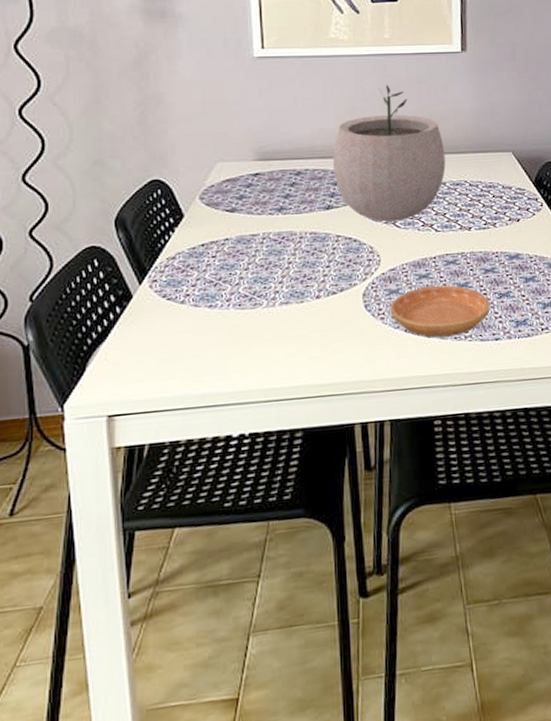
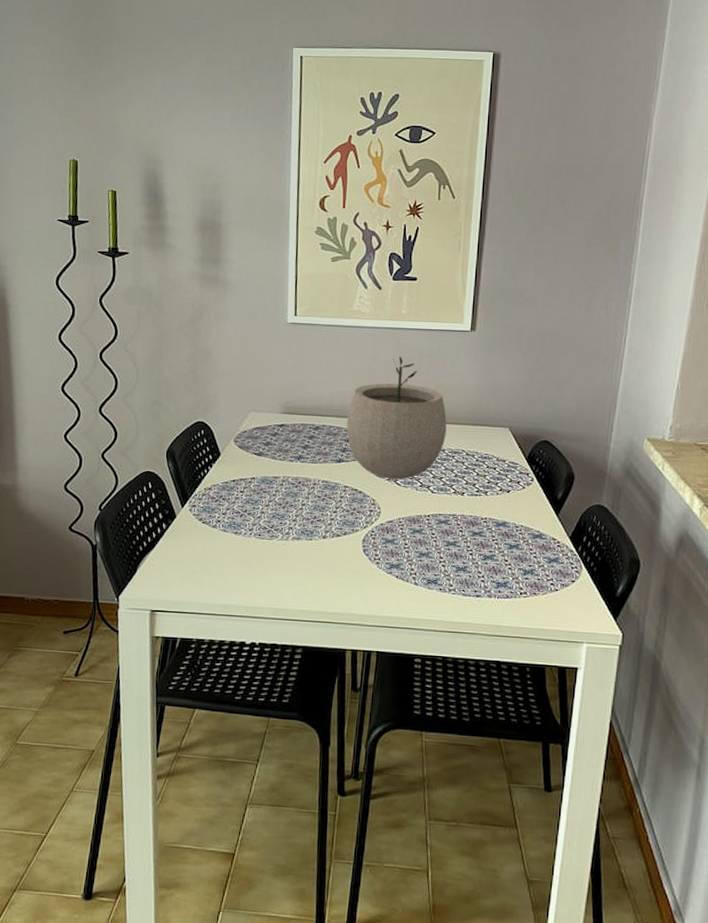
saucer: present [390,285,490,338] -> none [385,540,475,588]

